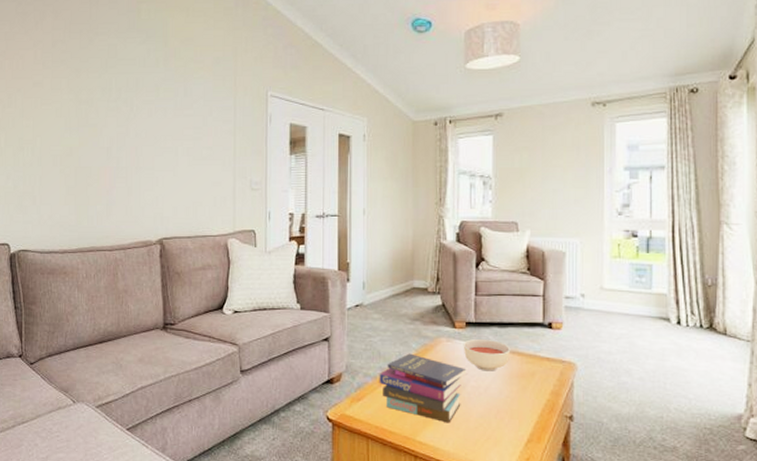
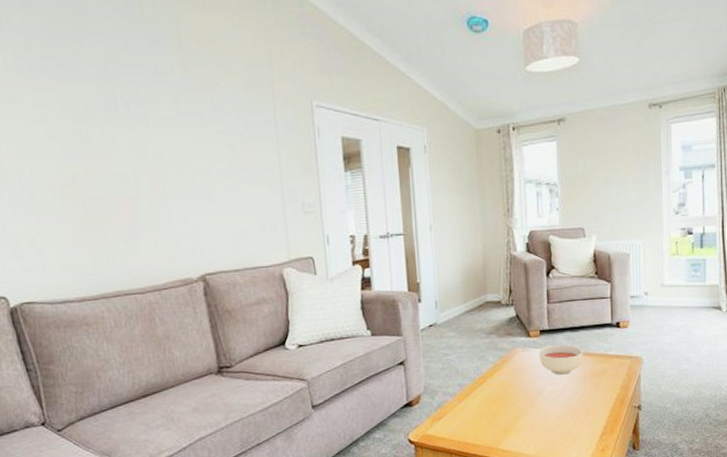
books: present [379,353,467,423] -> none [458,366,543,429]

